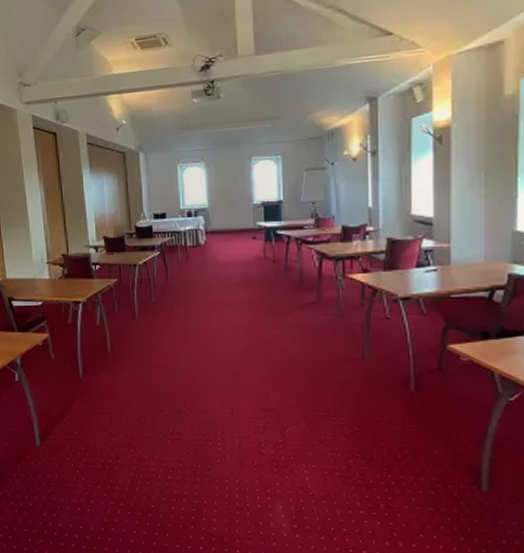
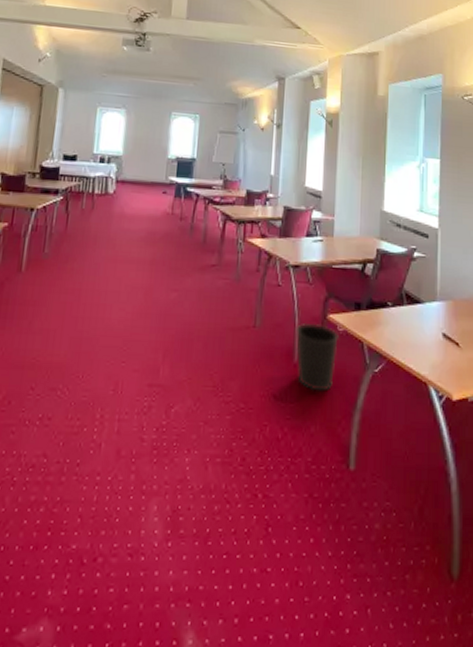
wastebasket: none [410,353,462,418] -> present [295,322,339,391]

